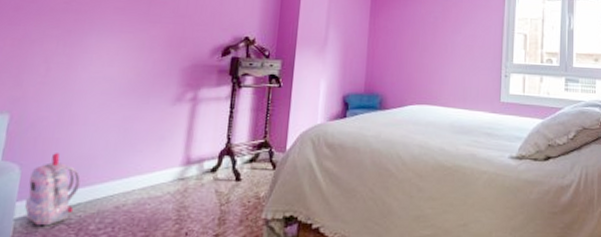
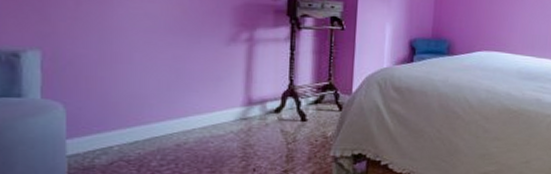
backpack: present [24,153,80,226] -> none [75,92,134,163]

